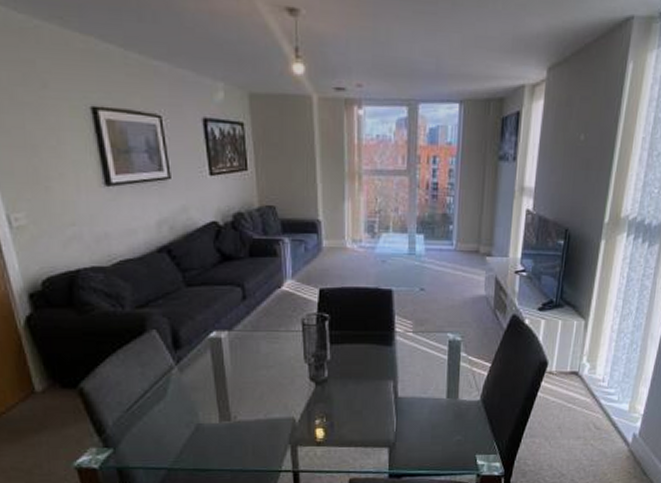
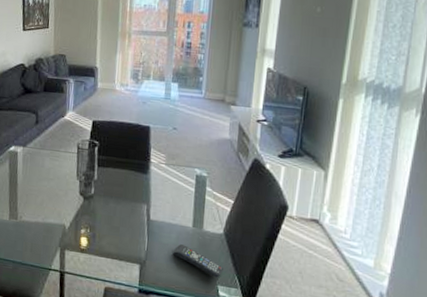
remote control: none [426,419,481,447] -> present [173,244,223,278]

